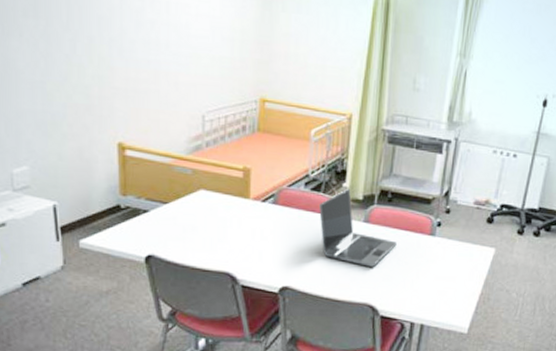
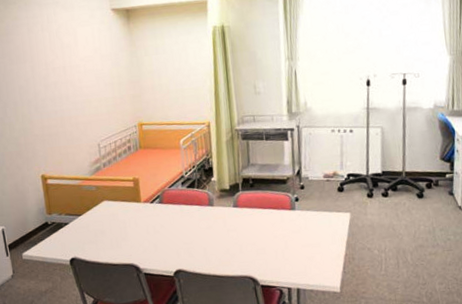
laptop: present [319,188,397,267] -> none [195,181,264,244]

